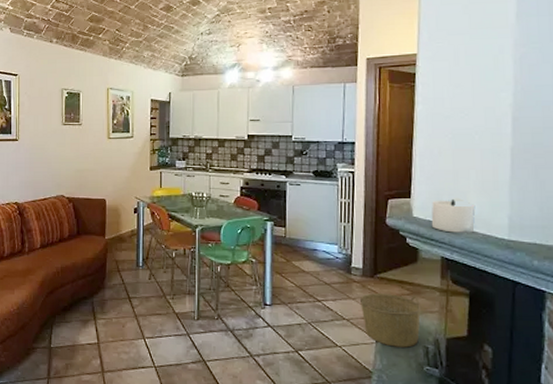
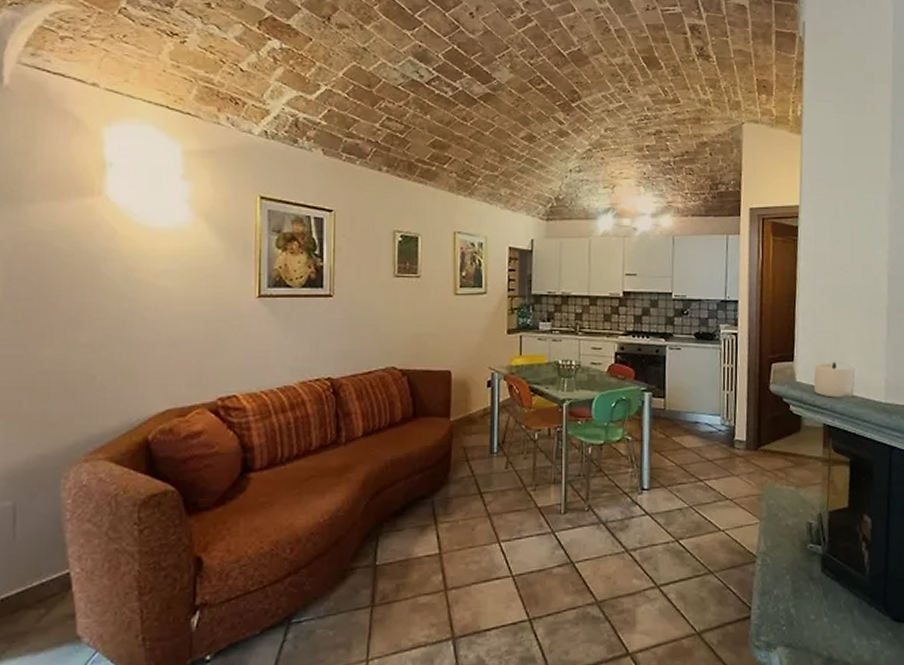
basket: present [359,293,422,348] -> none [743,467,805,526]

